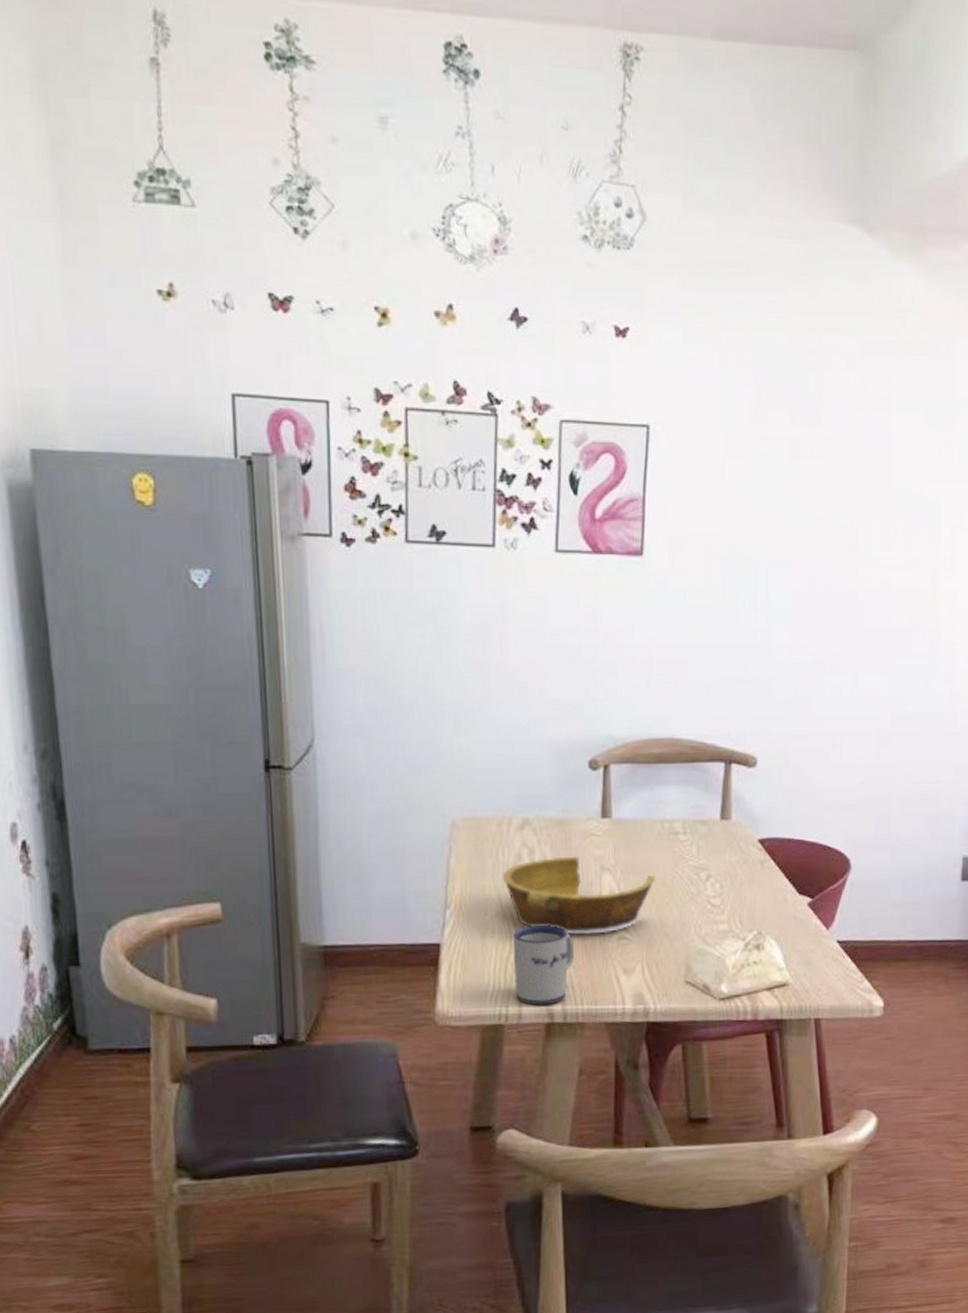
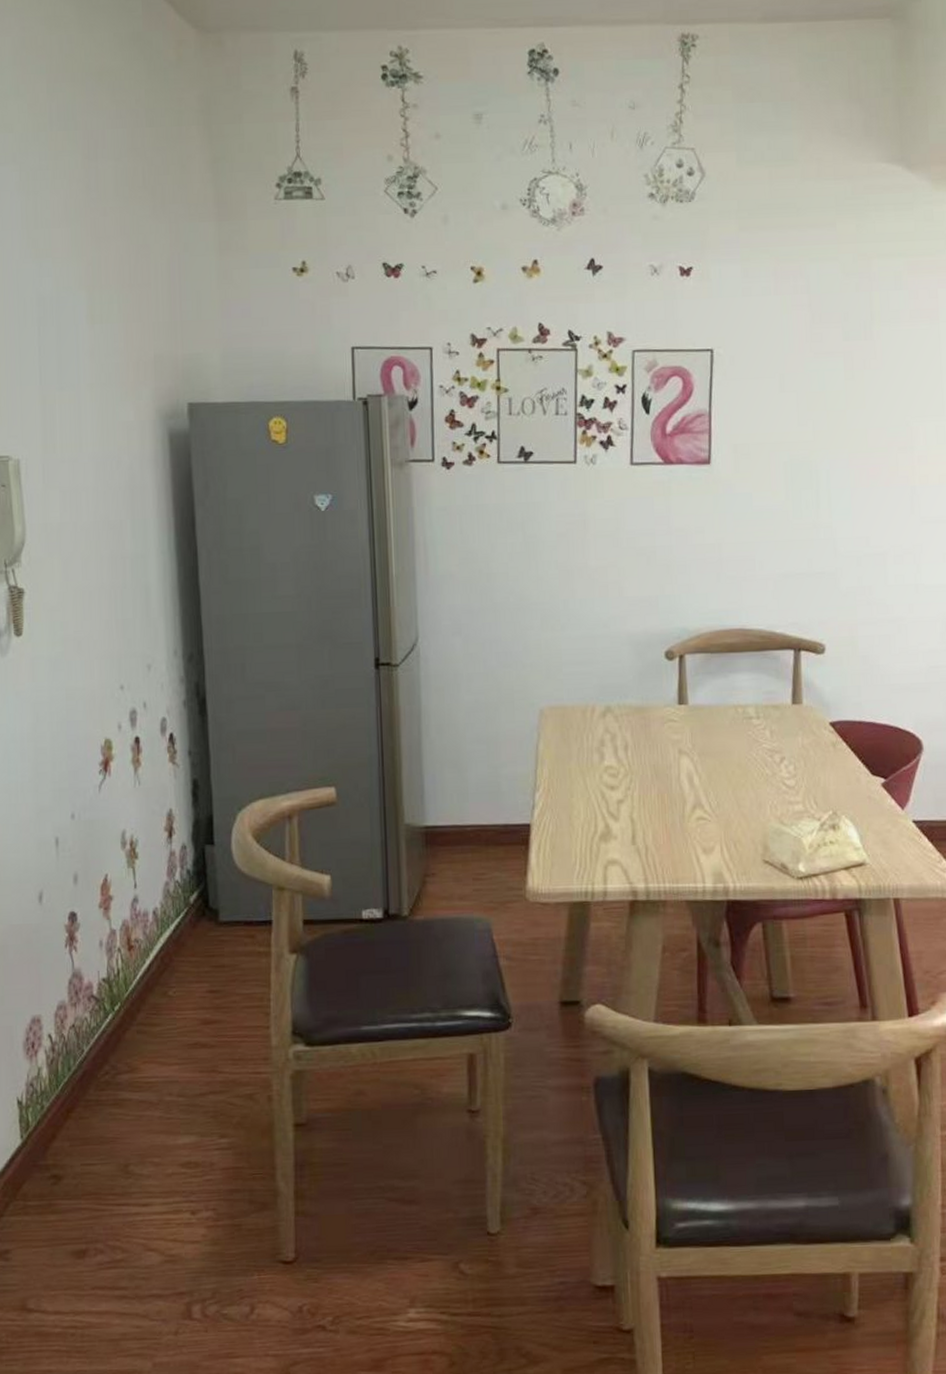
bowl: present [502,856,655,934] -> none [586,740,731,815]
mug: present [512,924,574,1005] -> none [597,805,655,883]

